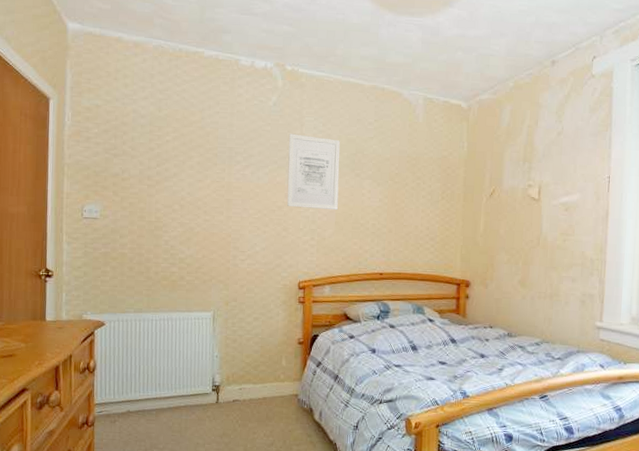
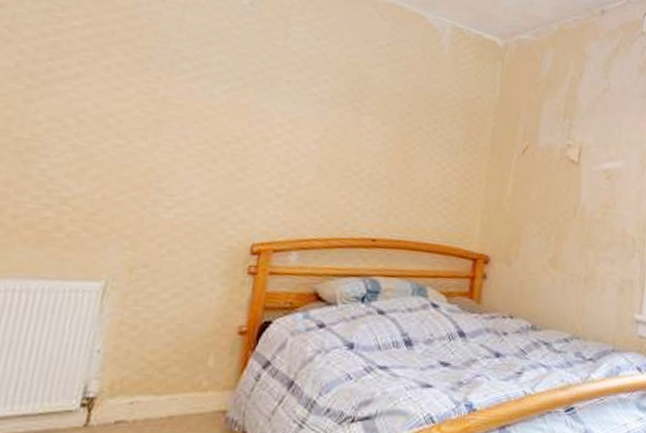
wall art: present [287,134,341,210] -> none [250,44,337,150]

